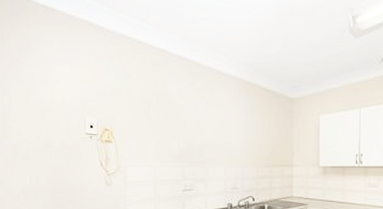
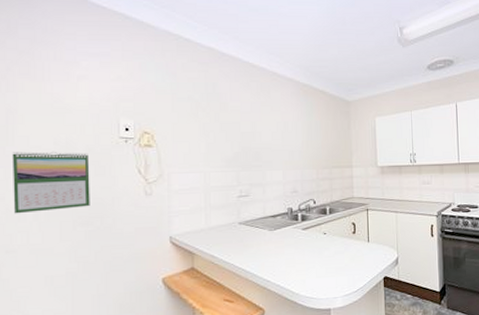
calendar: none [8,144,64,196] -> present [12,151,90,214]

